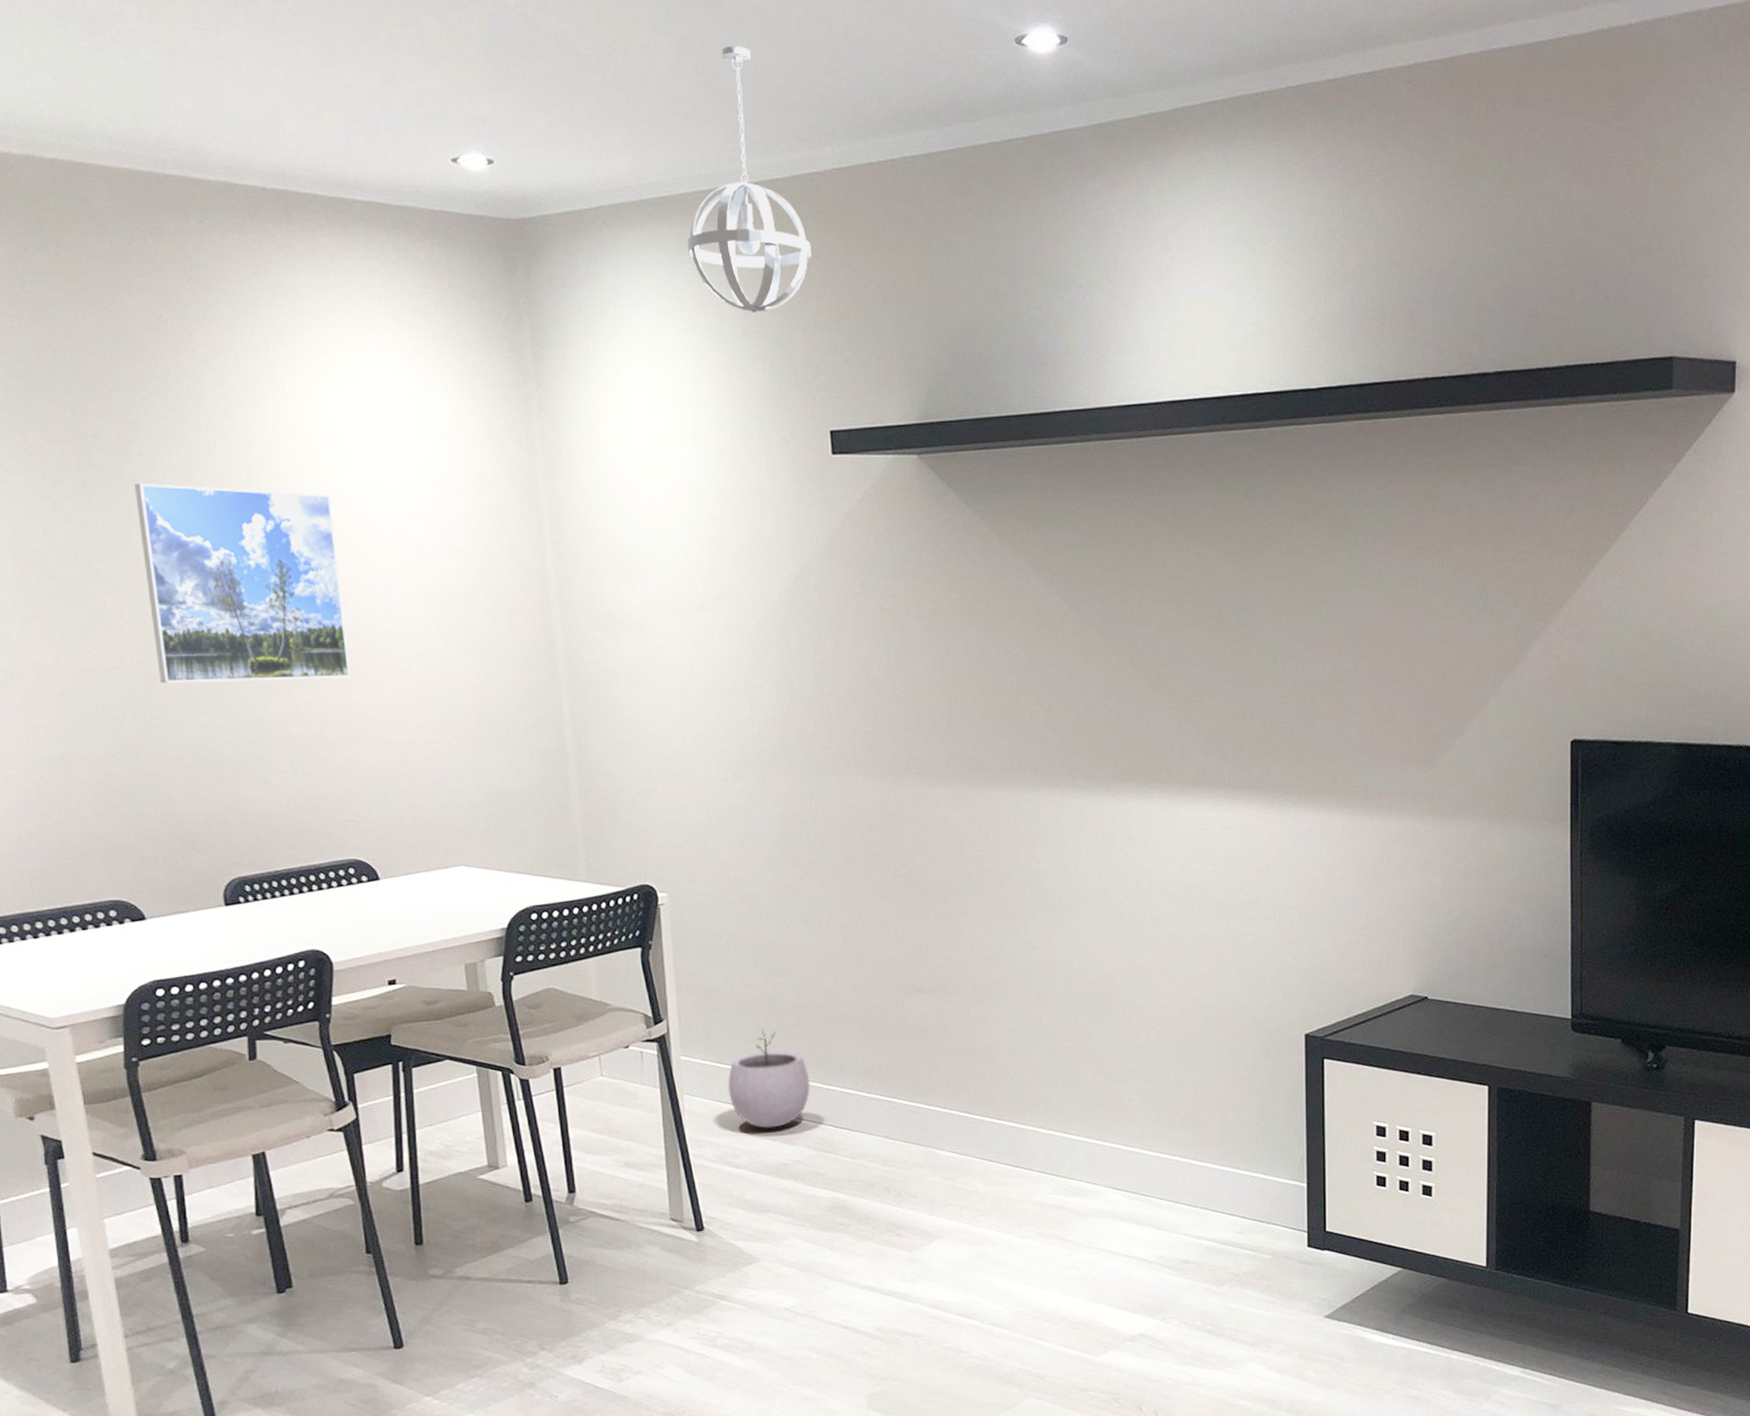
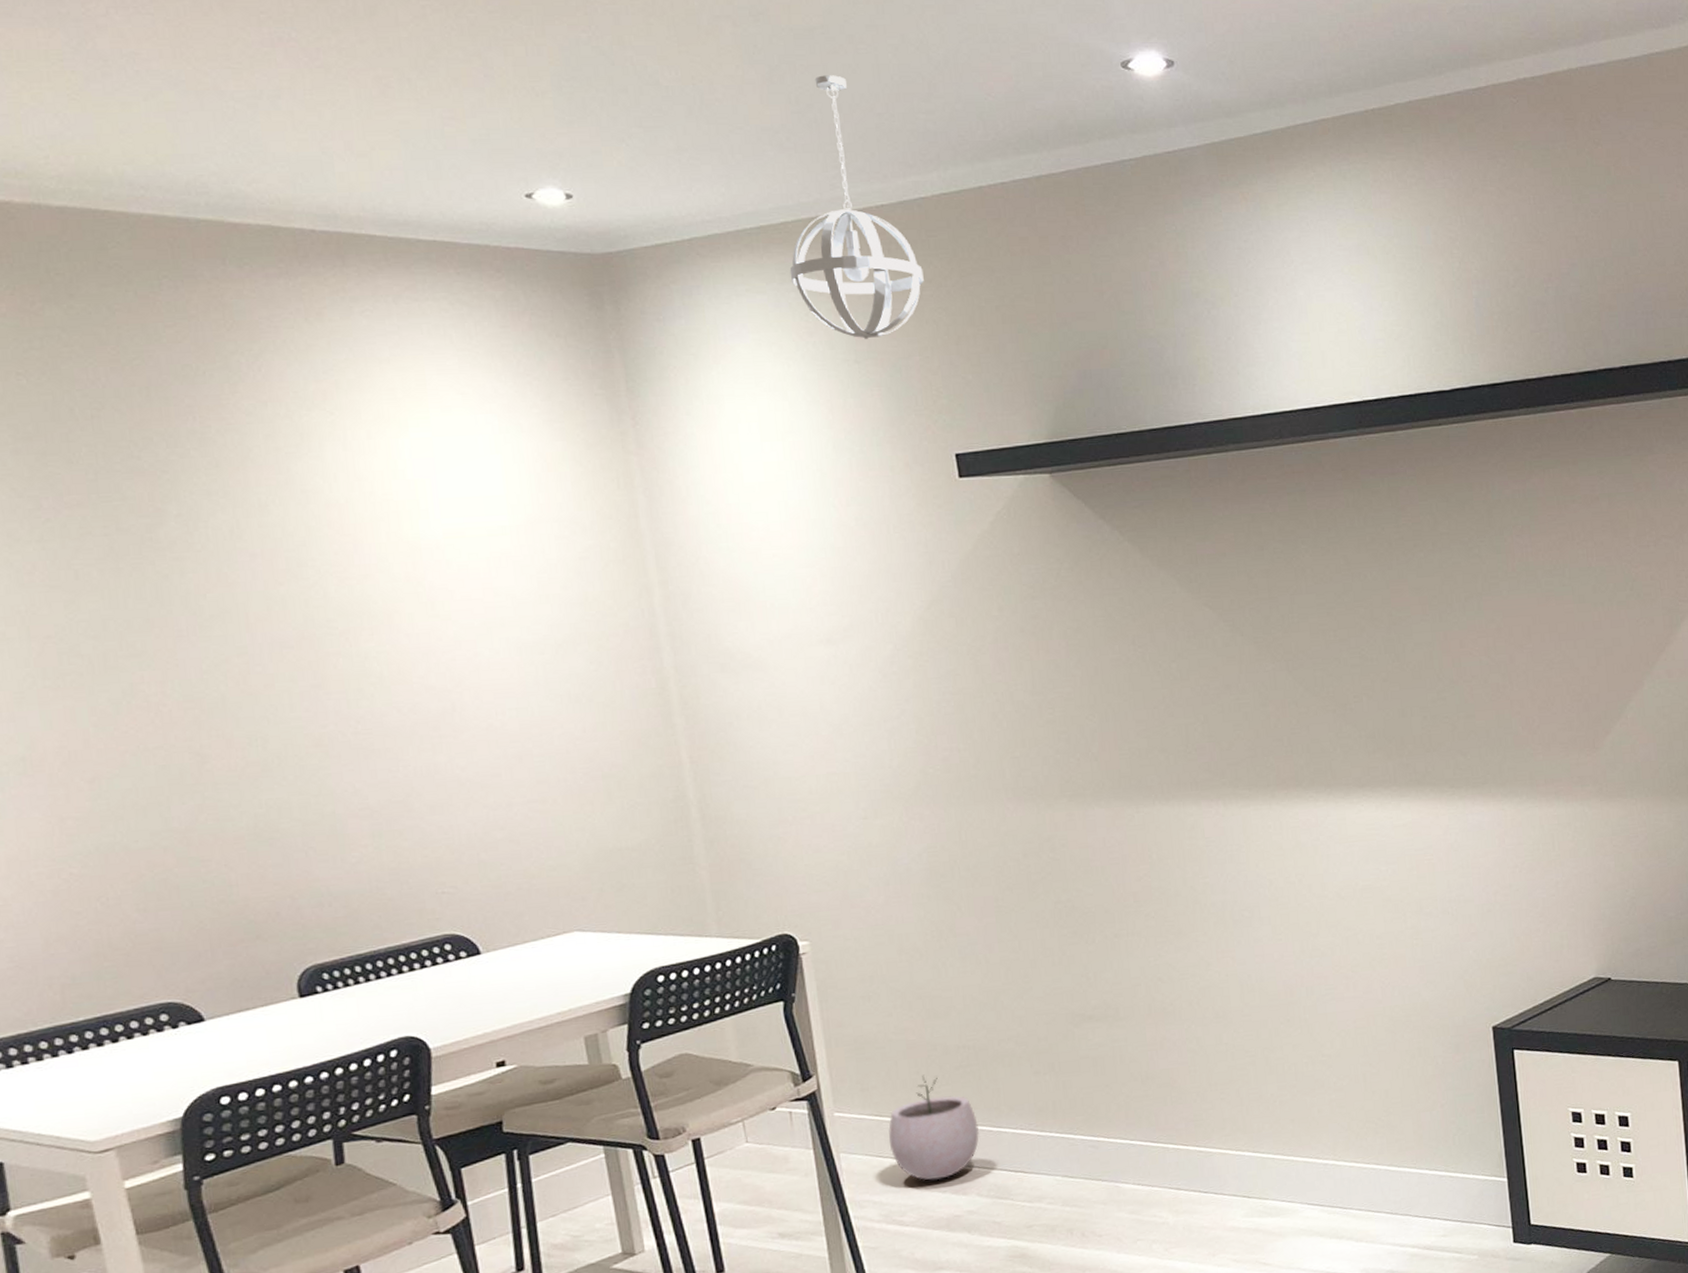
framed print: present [134,484,350,684] -> none [173,546,436,761]

